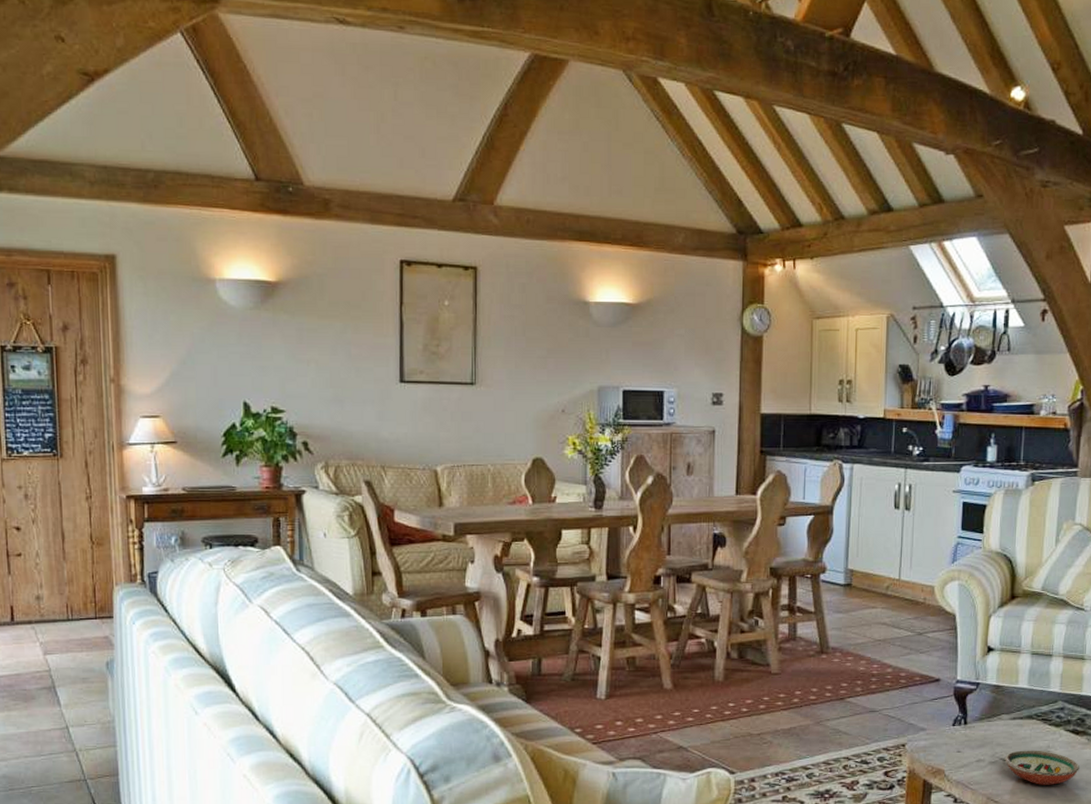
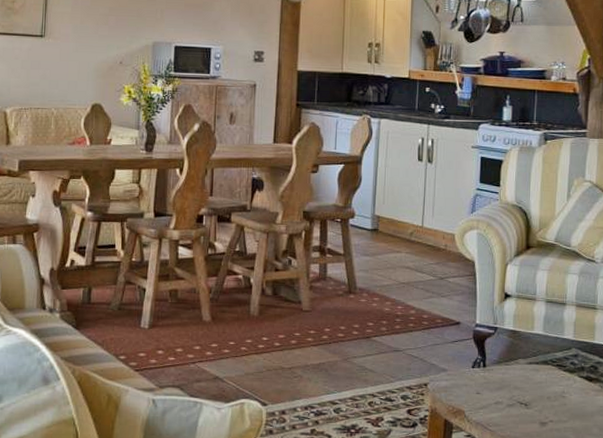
decorative bowl: present [1004,750,1079,785] -> none [522,394,593,430]

